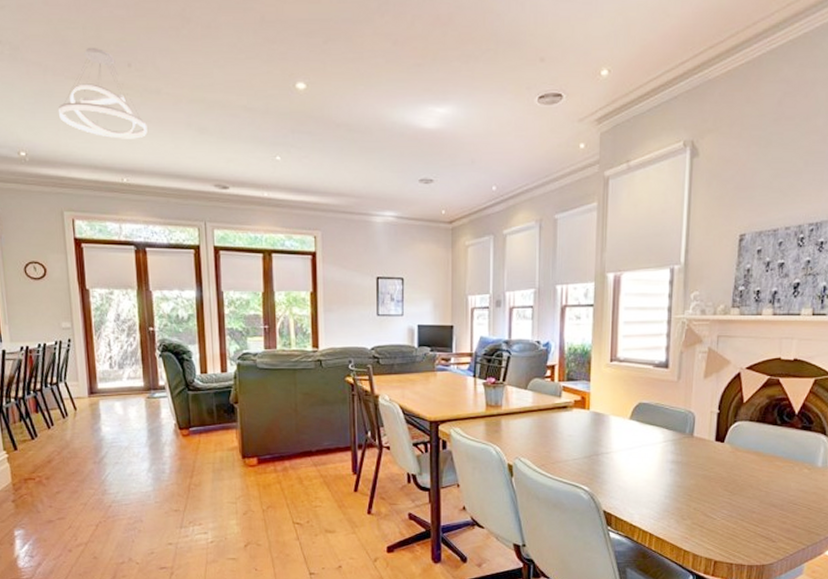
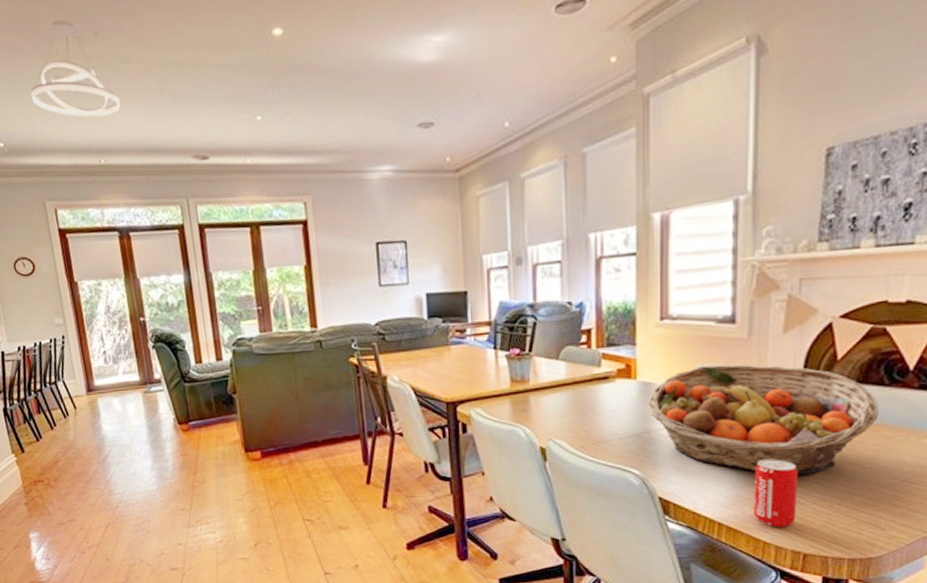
fruit basket: none [598,402,773,496] -> present [648,364,879,475]
beverage can: none [677,481,713,539] -> present [753,458,799,528]

